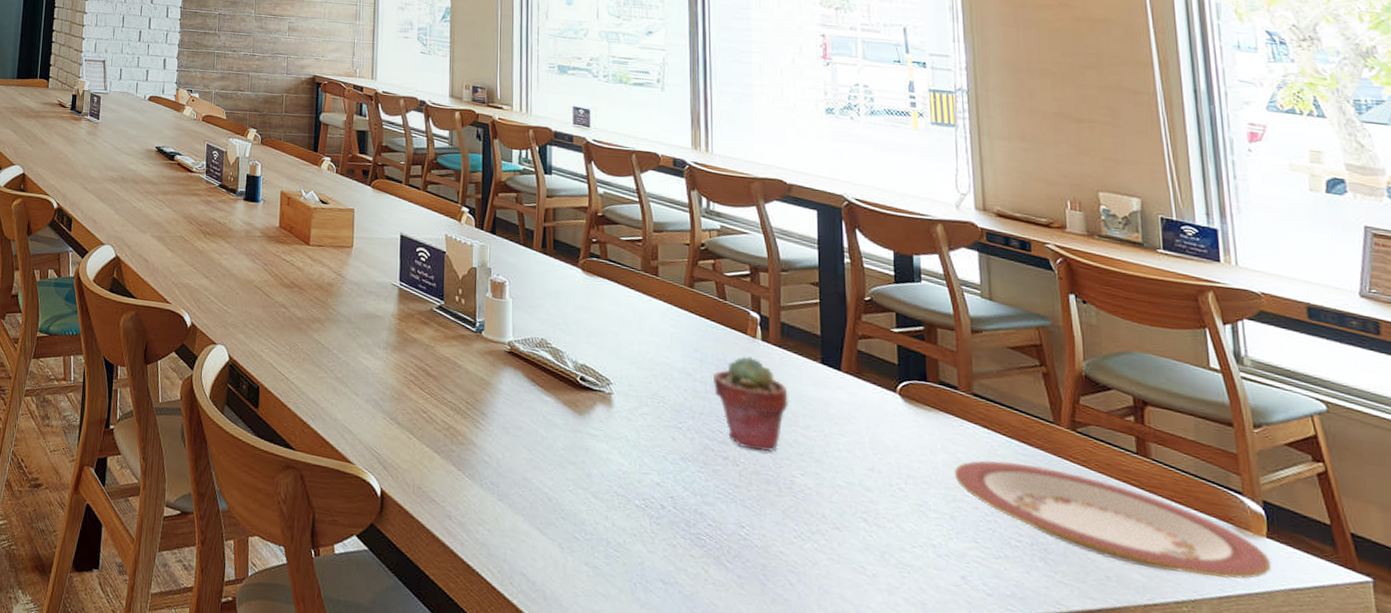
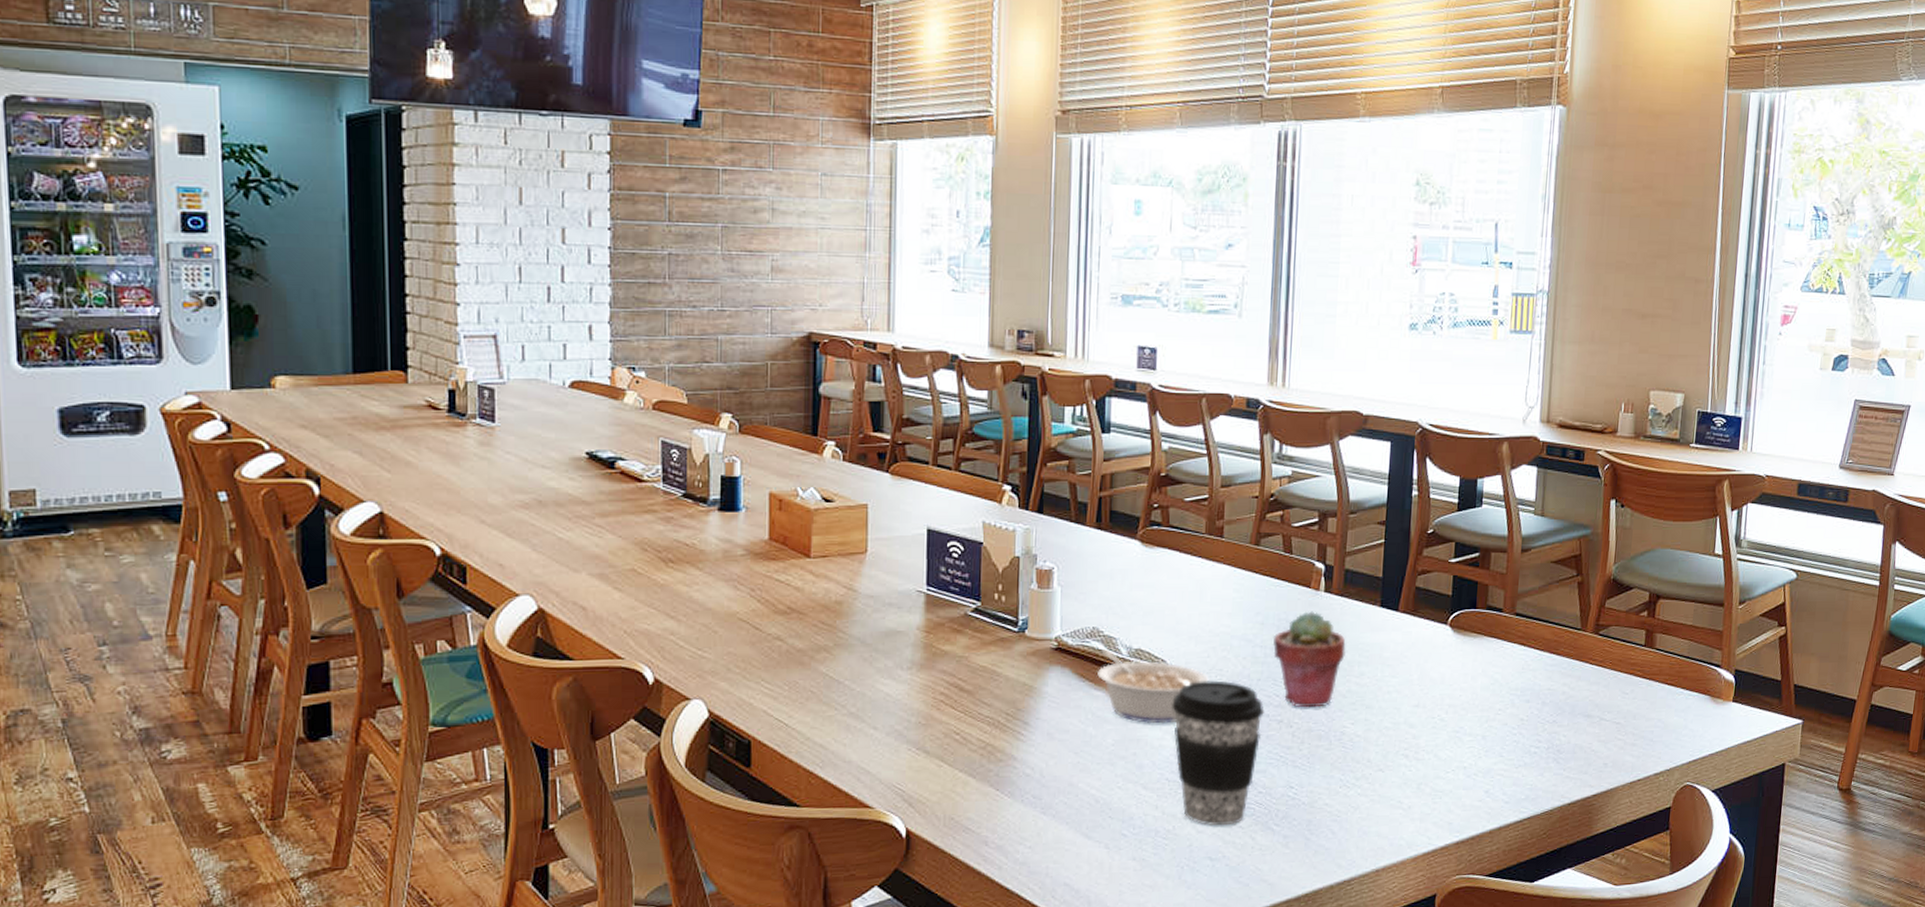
legume: none [547,360,652,440] -> present [1097,649,1209,724]
coffee cup: none [617,404,709,552] -> present [1172,680,1264,827]
plate: present [955,460,1272,579] -> none [1491,673,1733,749]

